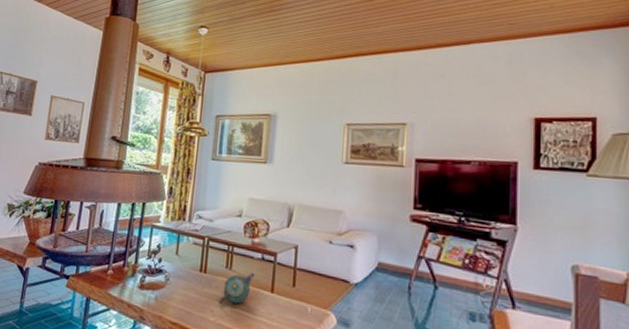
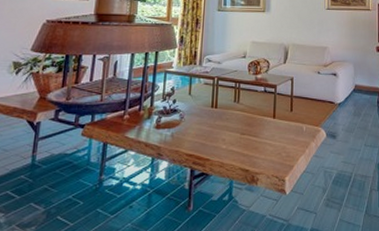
teapot: present [218,272,255,304] -> none [228,103,259,133]

